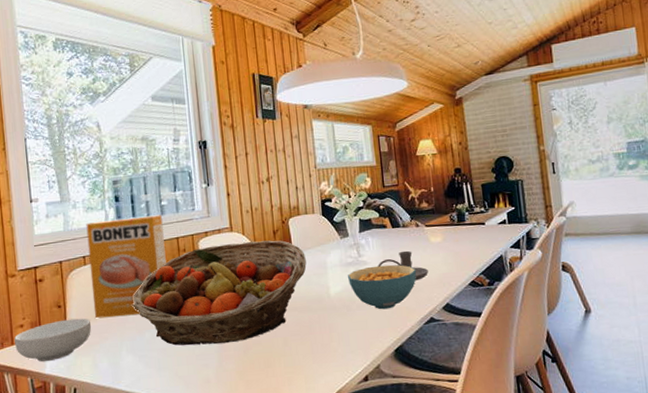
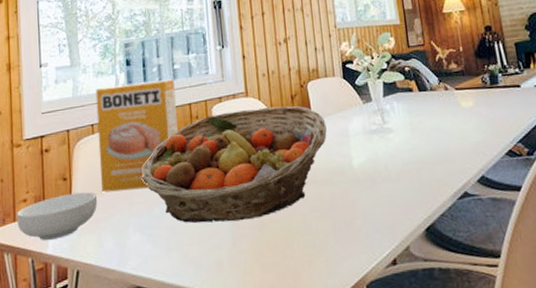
cereal bowl: present [348,264,417,310] -> none [372,132,447,183]
candle holder: present [378,250,428,281] -> none [404,116,460,150]

